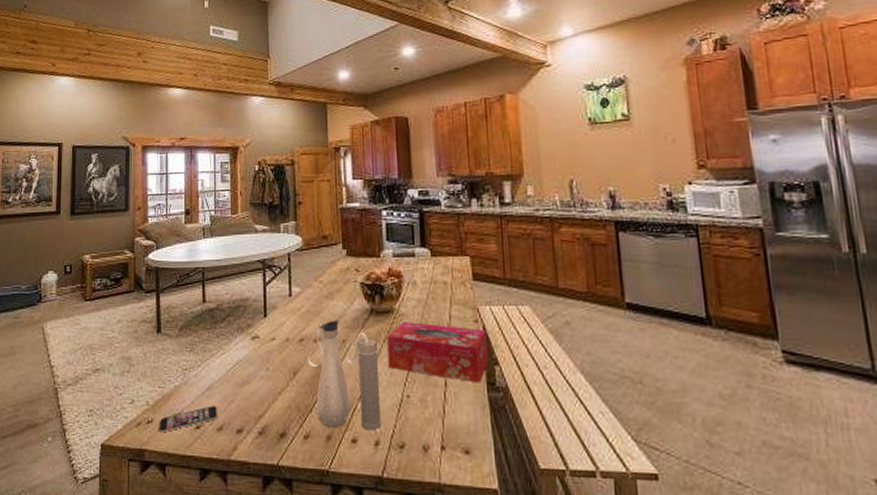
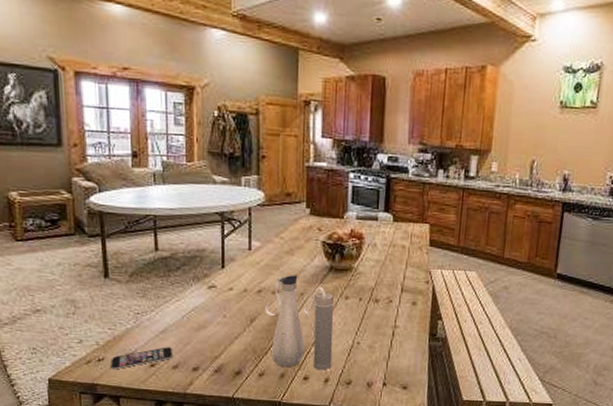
tissue box: present [387,322,489,383] -> none [343,280,435,334]

